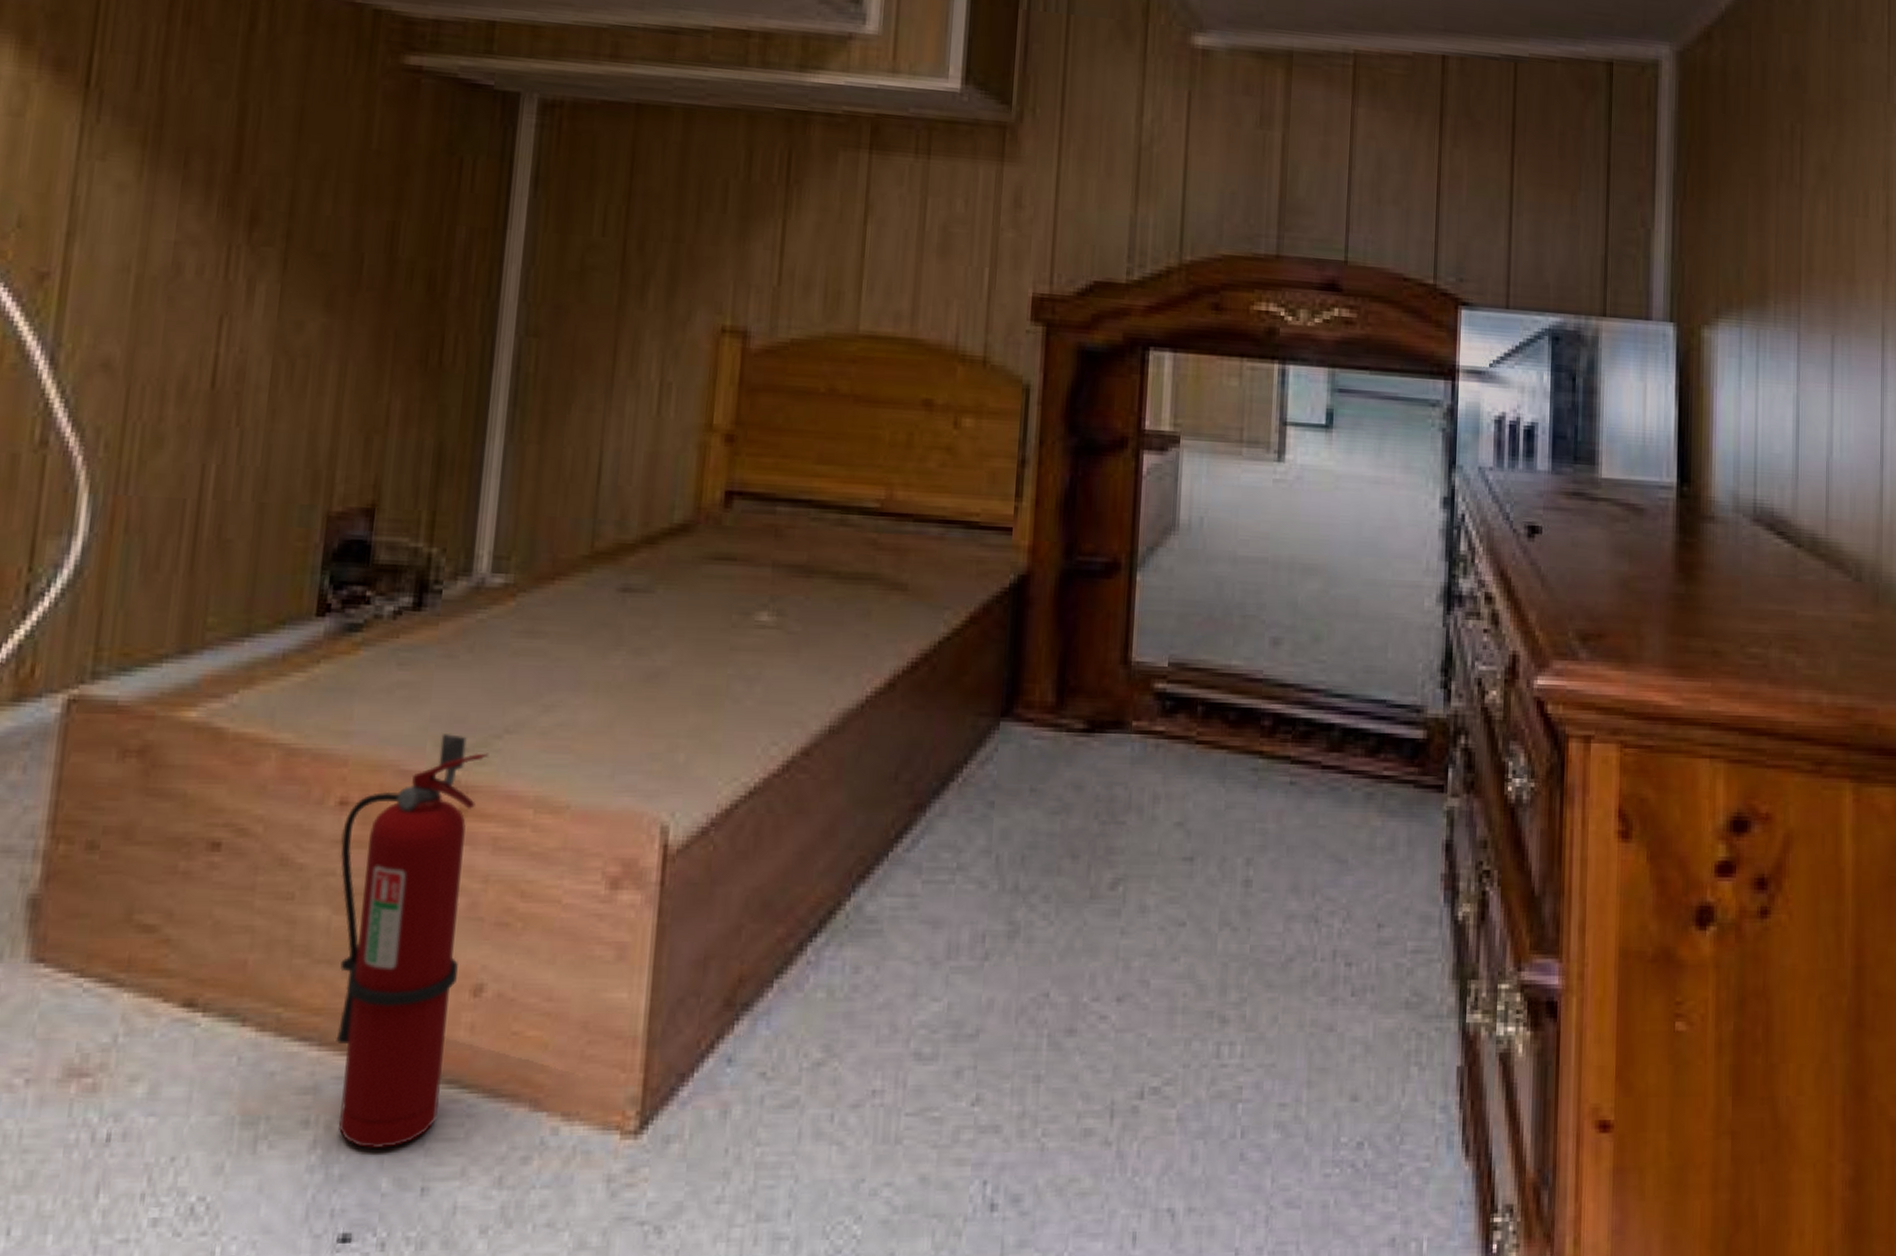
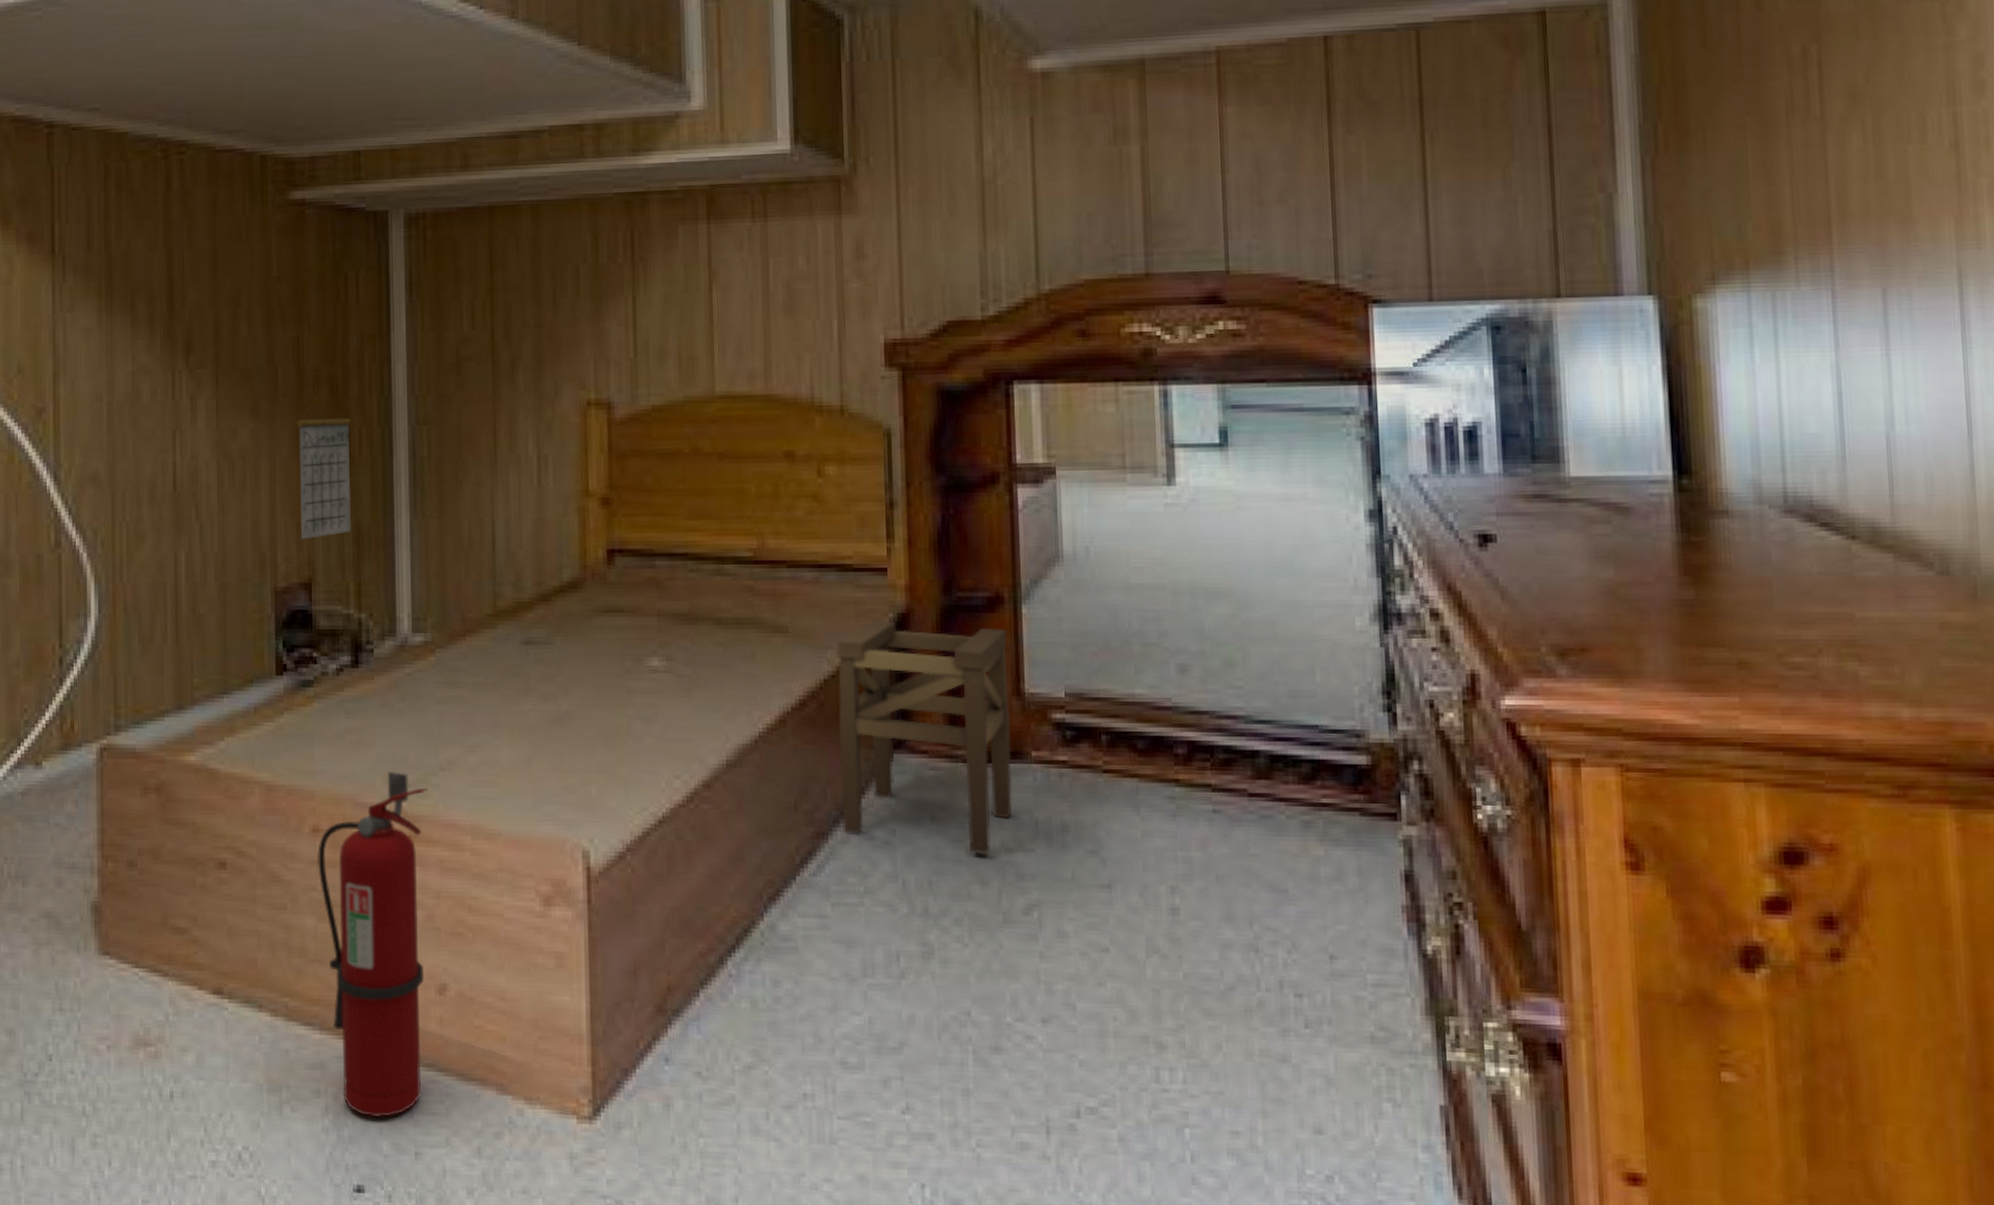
calendar: none [369,289,448,458] -> present [297,393,351,540]
stool: none [941,580,1120,828] -> present [837,619,1012,855]

